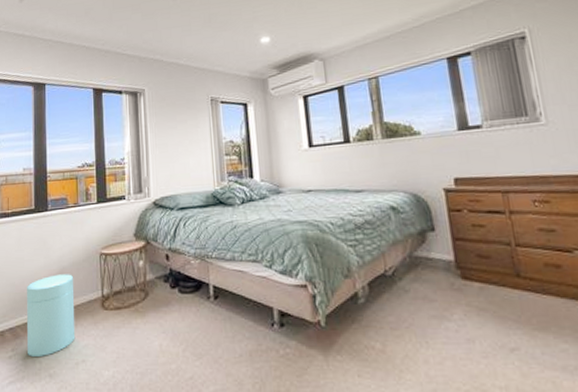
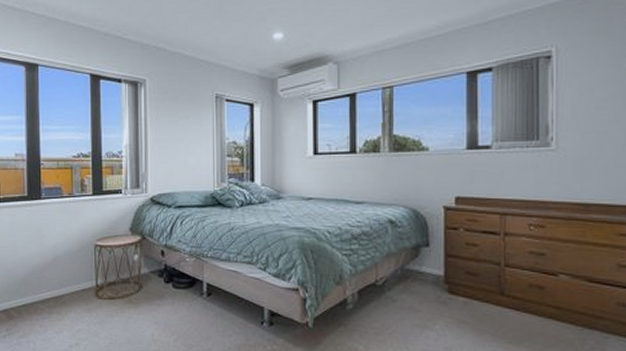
trash can: present [26,274,76,356] -> none [19,262,69,338]

